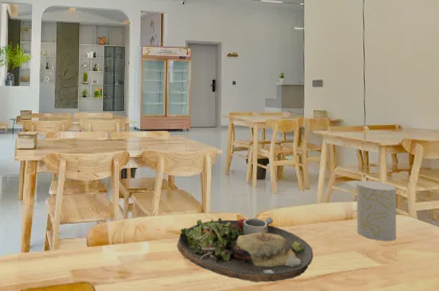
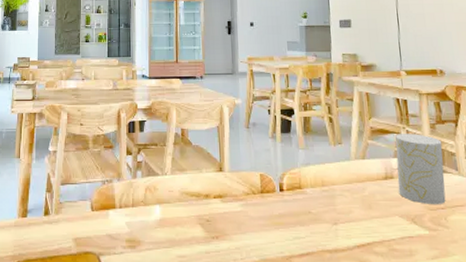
dinner plate: present [177,216,314,282] -> none [192,175,350,253]

